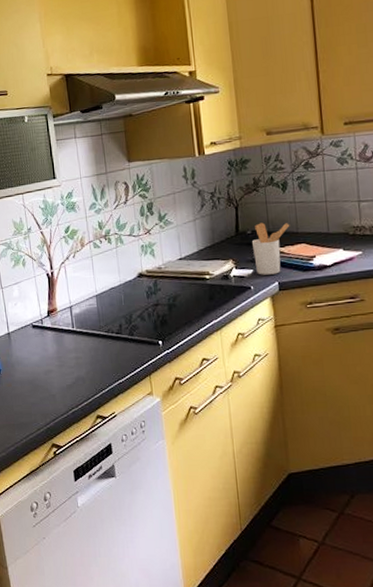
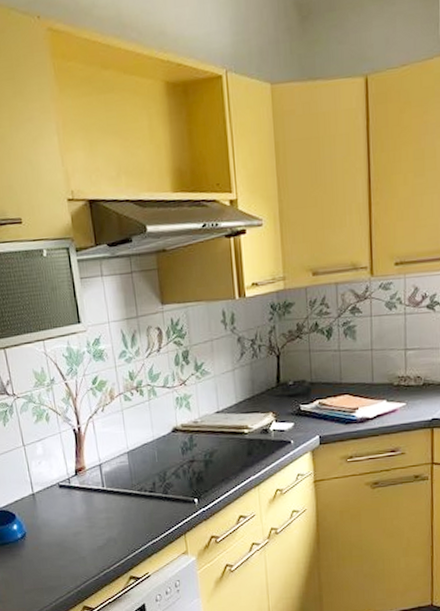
utensil holder: present [252,222,290,275] -> none [294,372,334,429]

